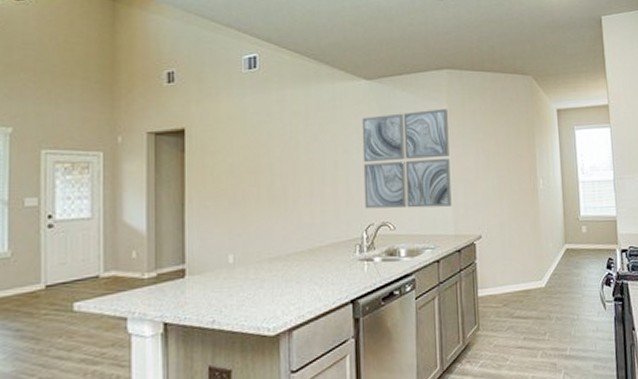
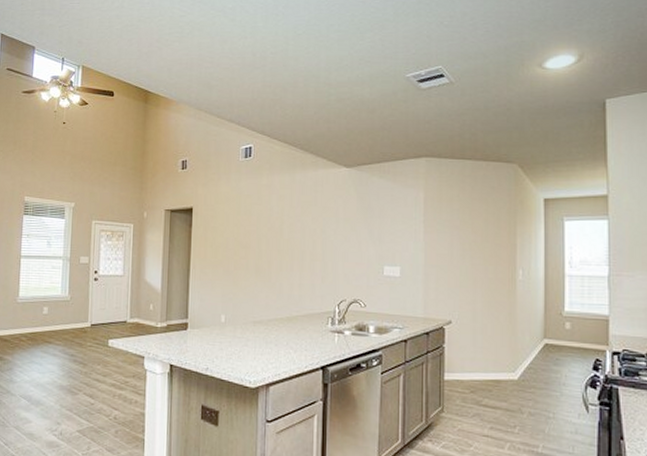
wall art: present [361,108,452,209] -> none [338,195,424,290]

